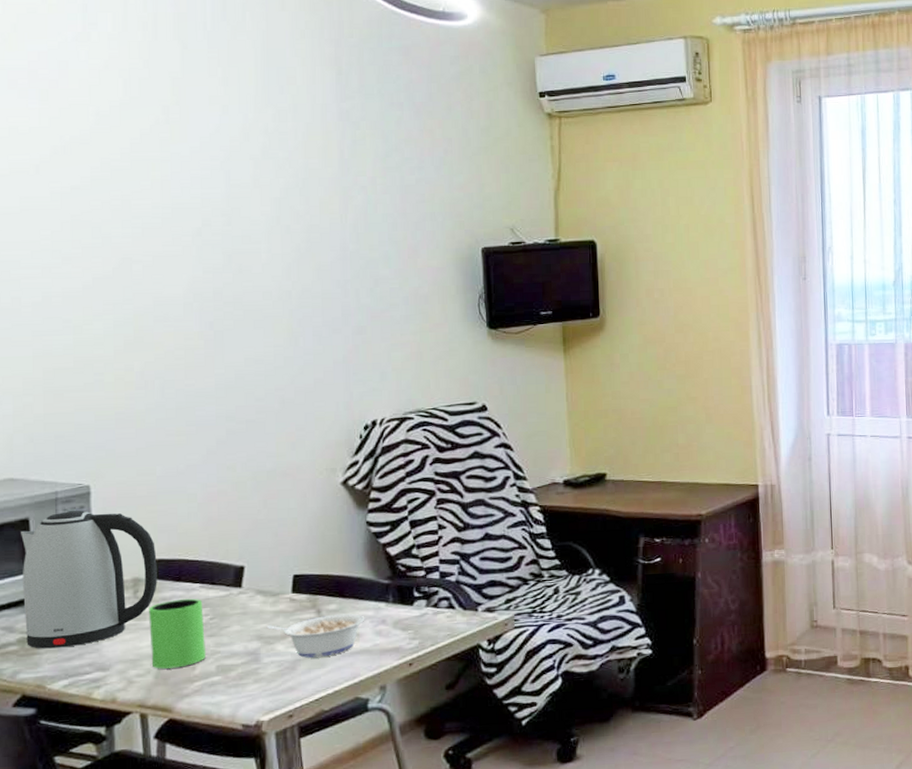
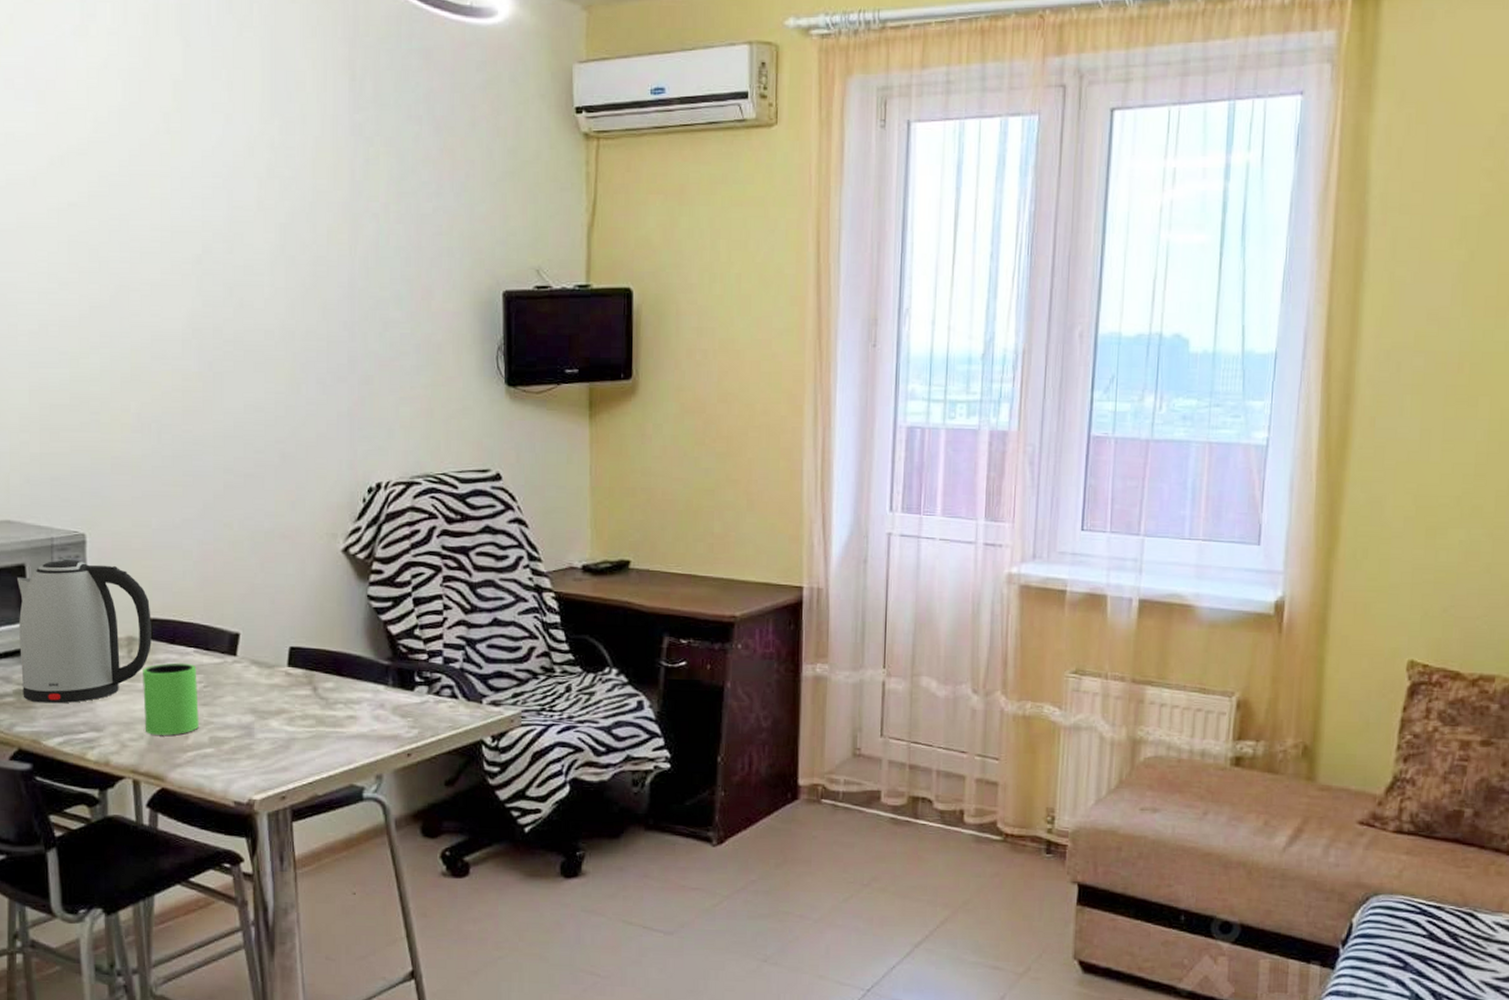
legume: present [266,613,365,658] -> none [261,693,363,738]

